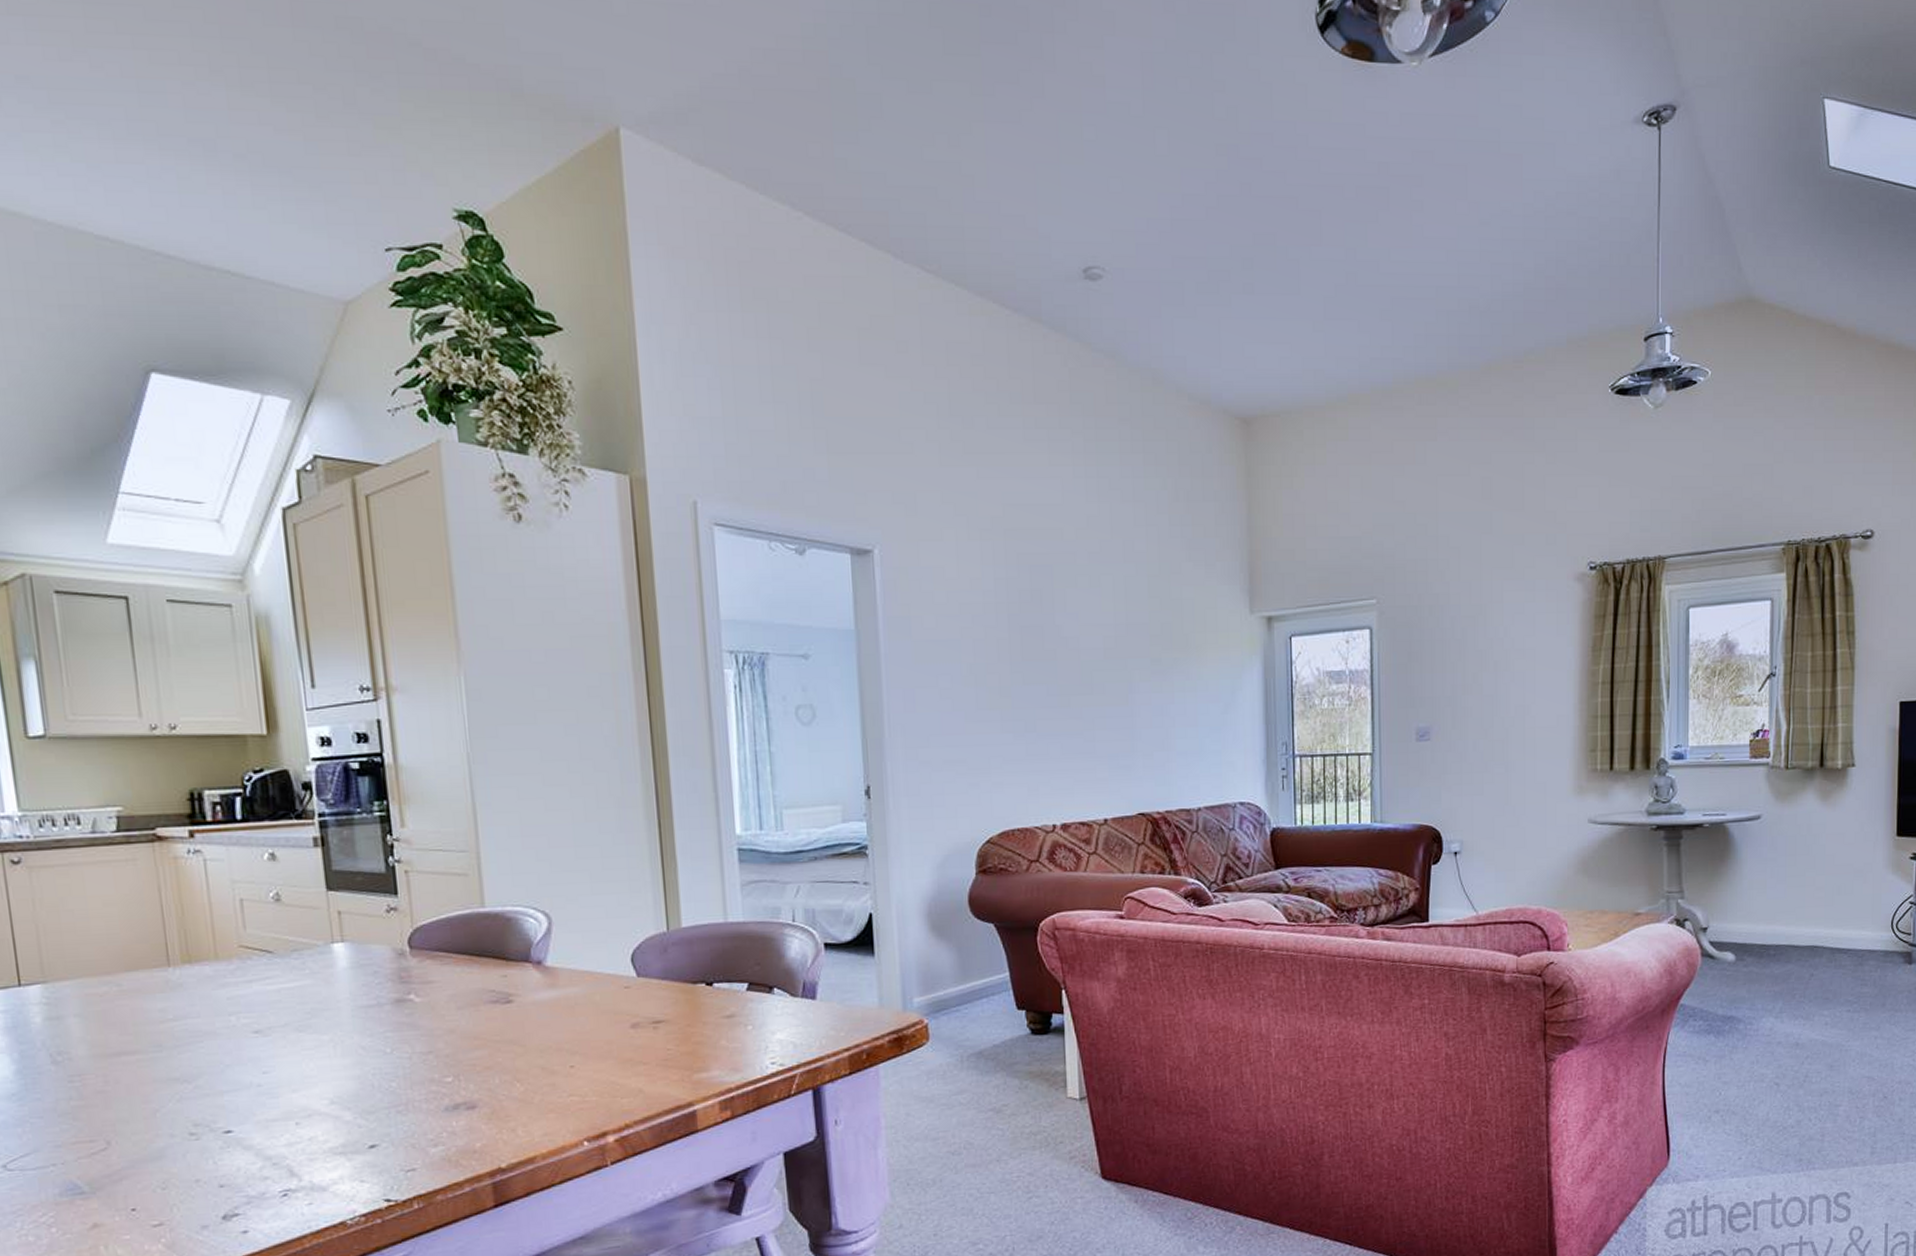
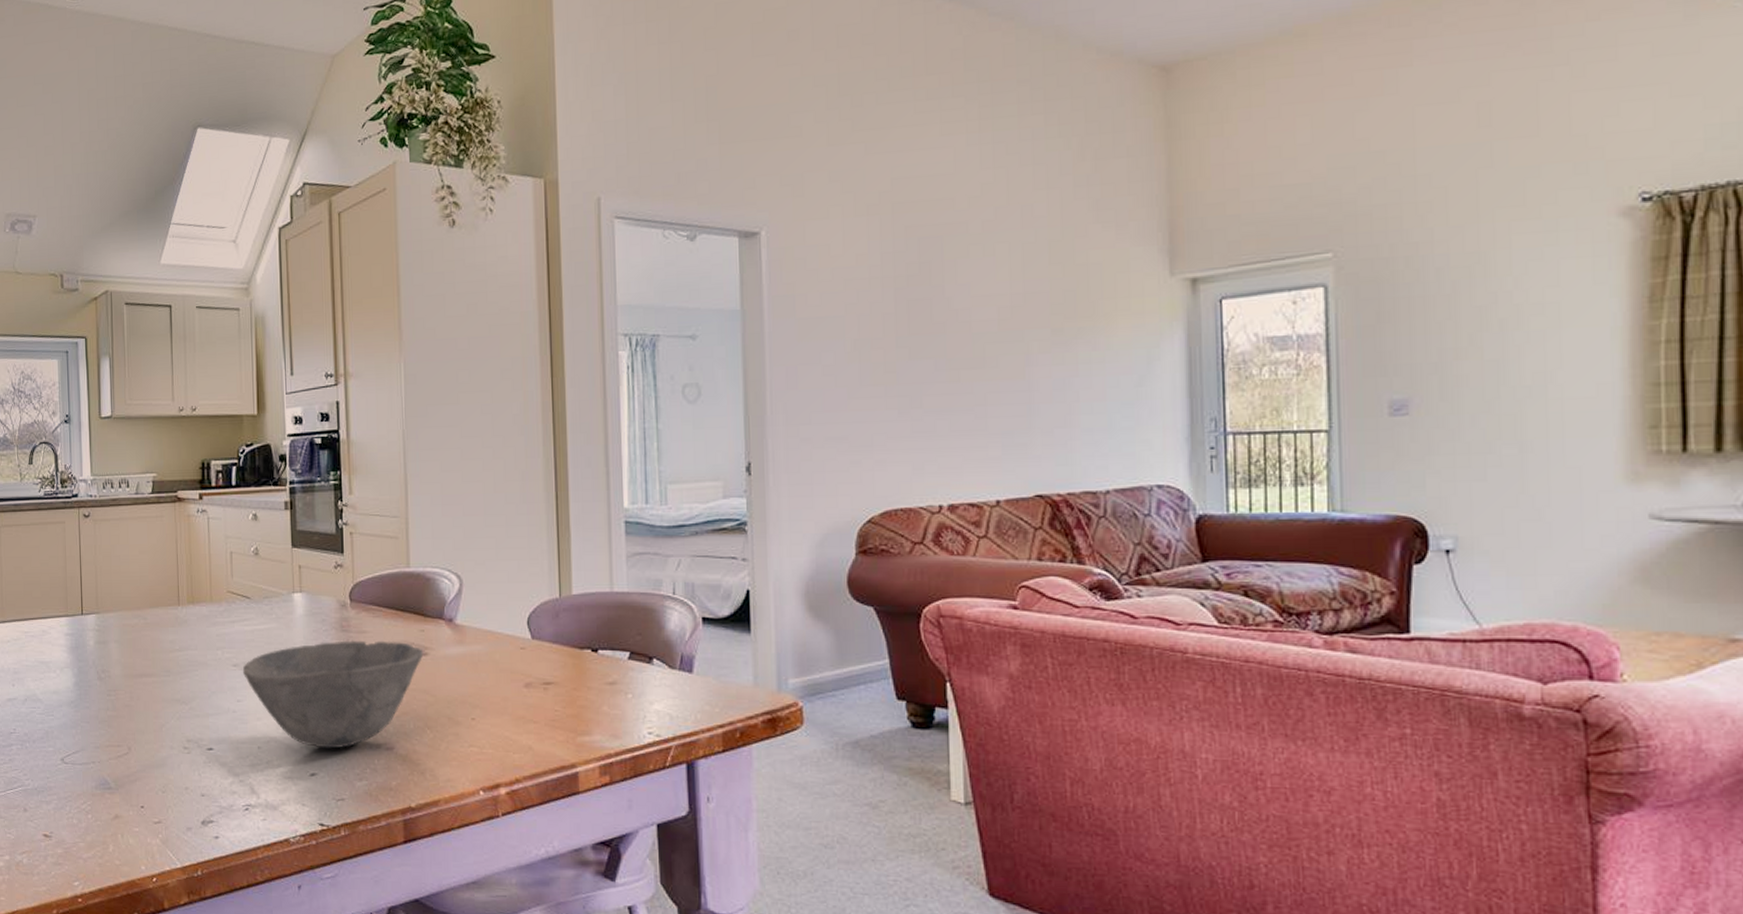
bowl: none [267,990,508,1116] -> present [242,640,424,749]

